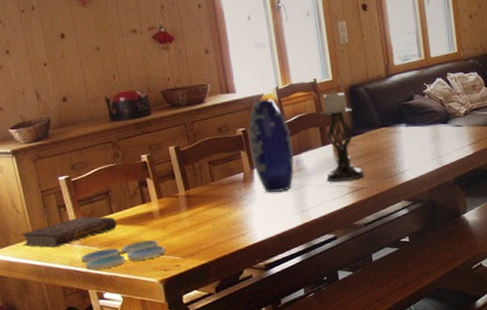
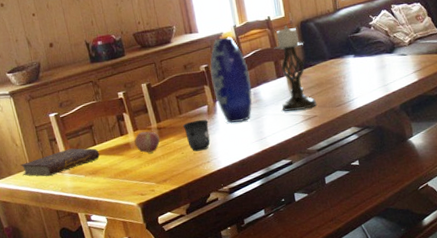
drink coaster: present [82,240,165,270] -> none [71,168,142,195]
apple: none [159,199,188,223] -> present [135,131,160,153]
mug: none [214,188,246,223] -> present [182,120,210,152]

